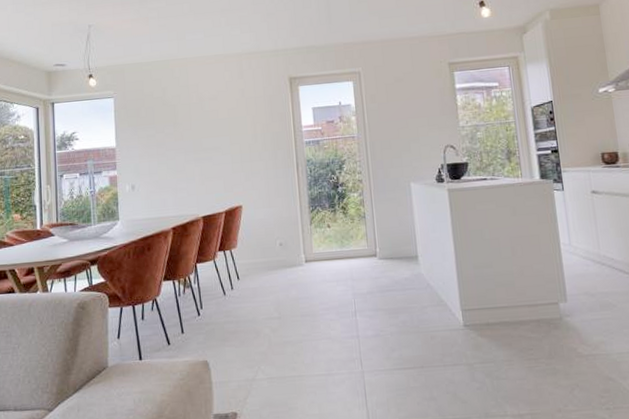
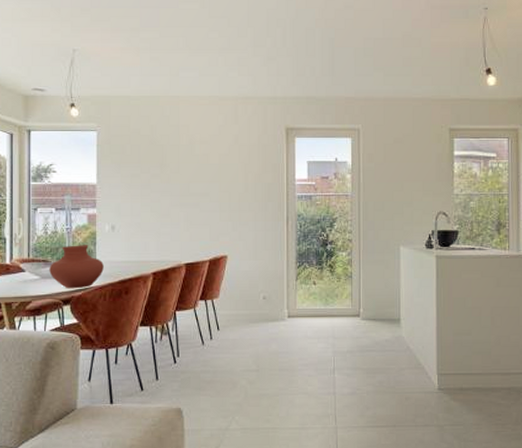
vase: none [76,206,127,250] -> present [49,245,104,289]

